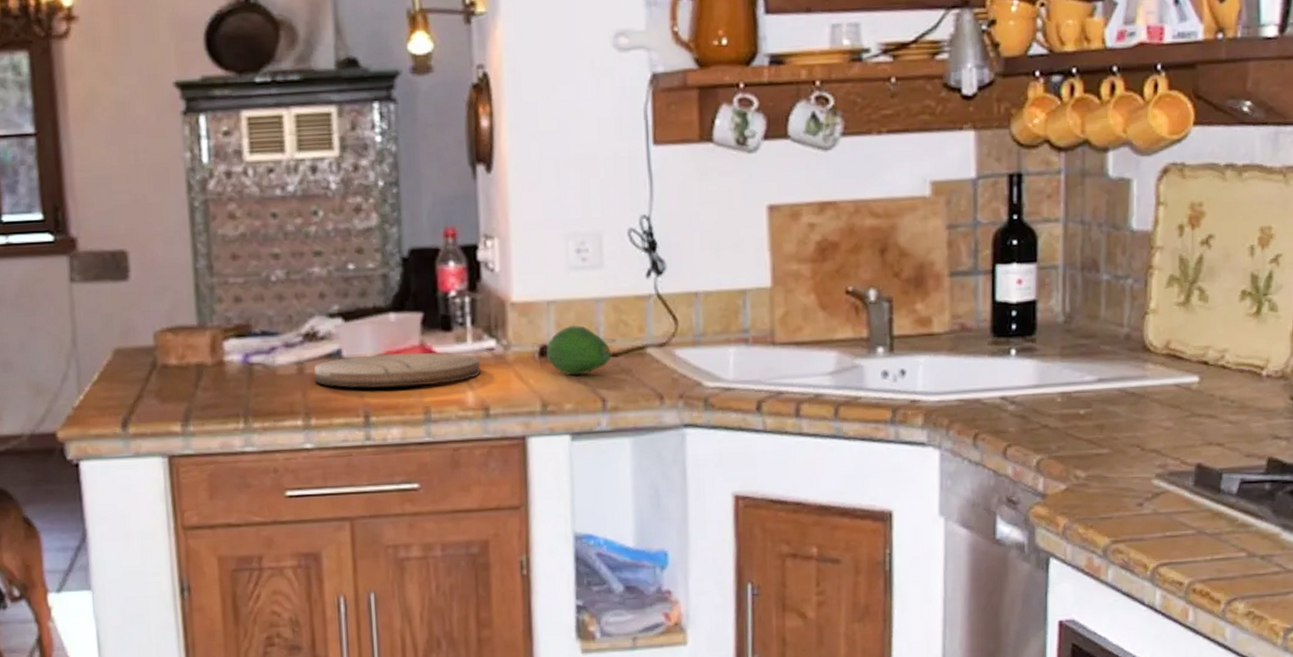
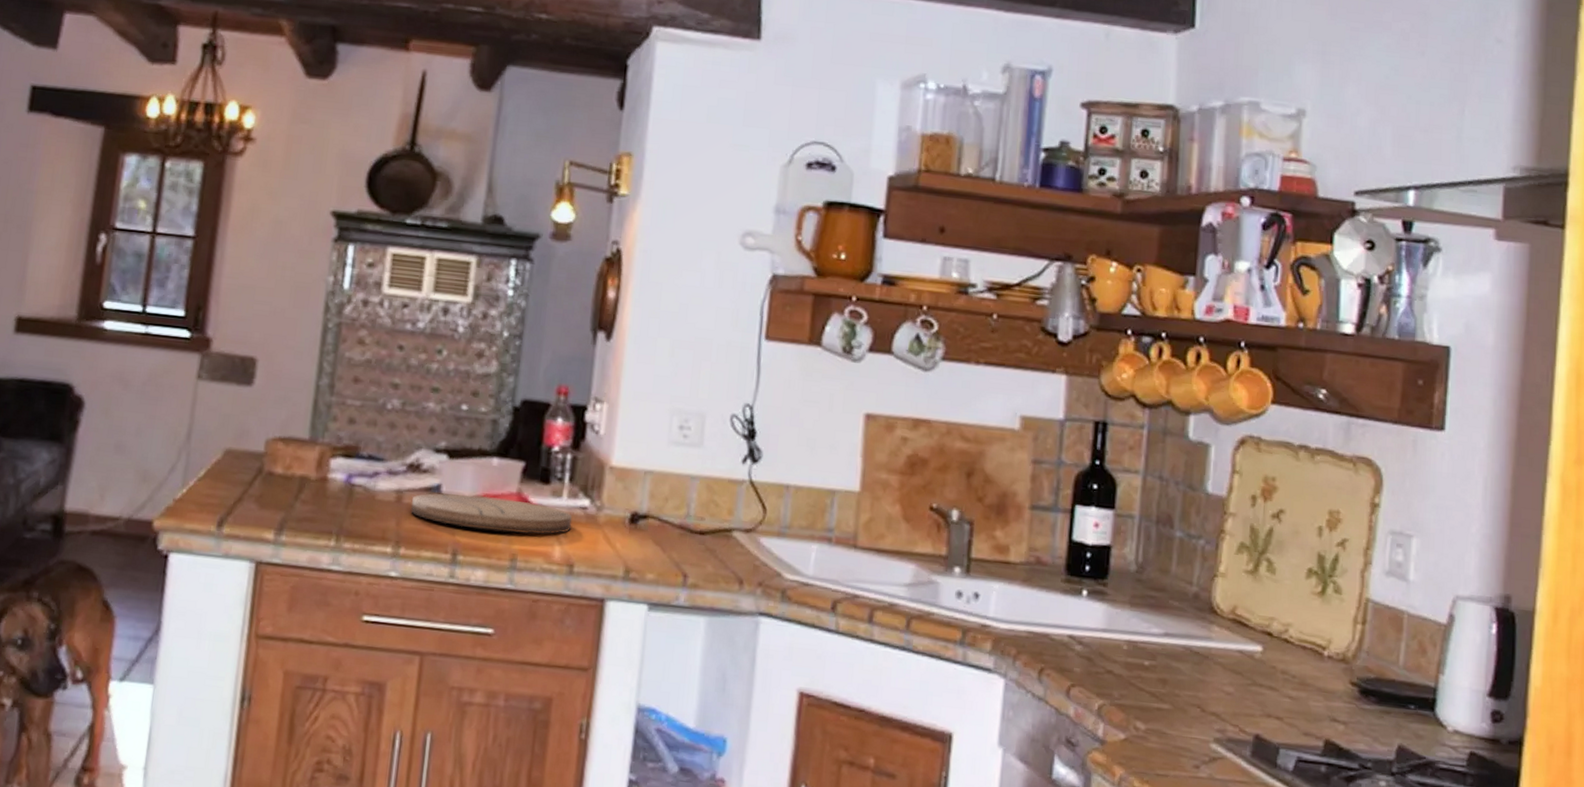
fruit: present [547,325,611,376] -> none [637,498,699,547]

